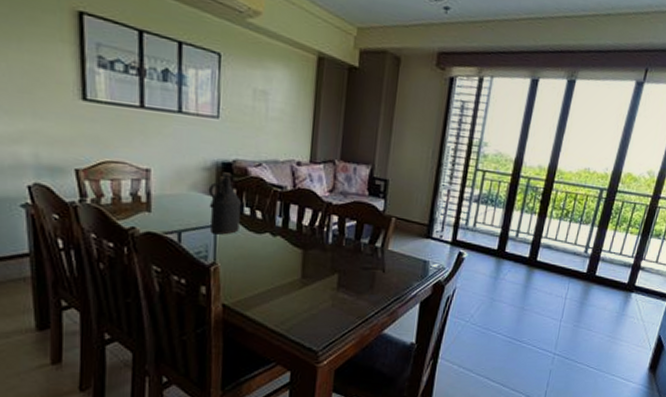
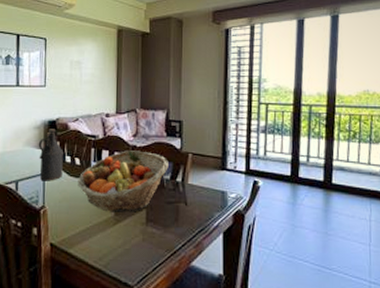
fruit basket: none [258,207,368,276] -> present [78,150,169,213]

